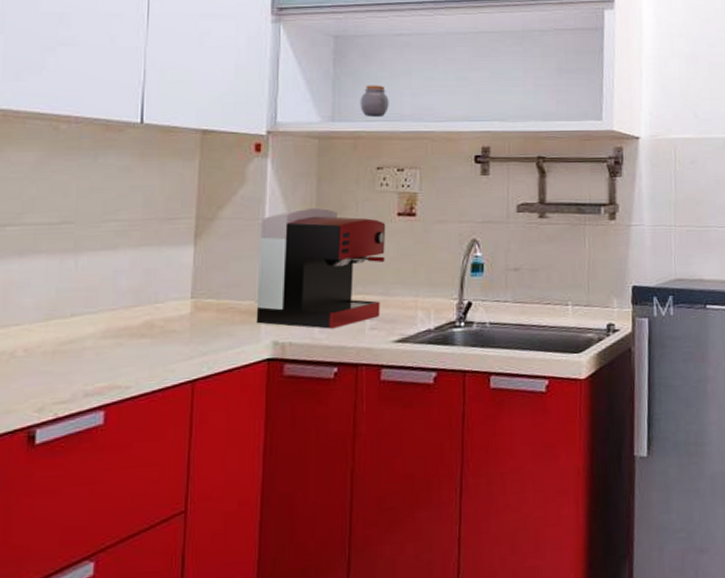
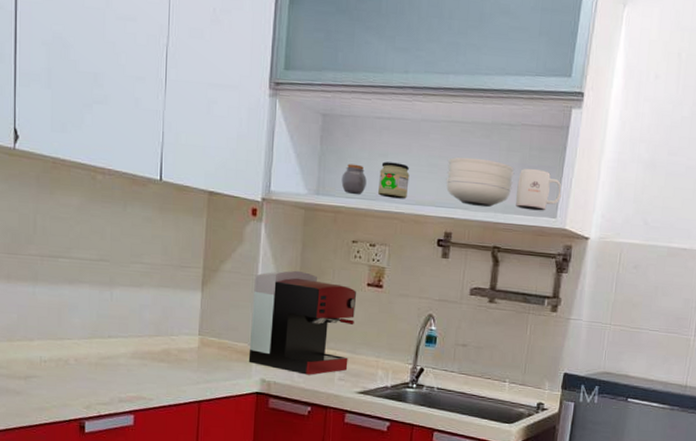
jar: none [402,79,437,117] -> present [377,161,410,199]
bowl: none [478,67,552,117] -> present [445,157,515,208]
mug: none [556,72,605,115] -> present [516,168,563,211]

